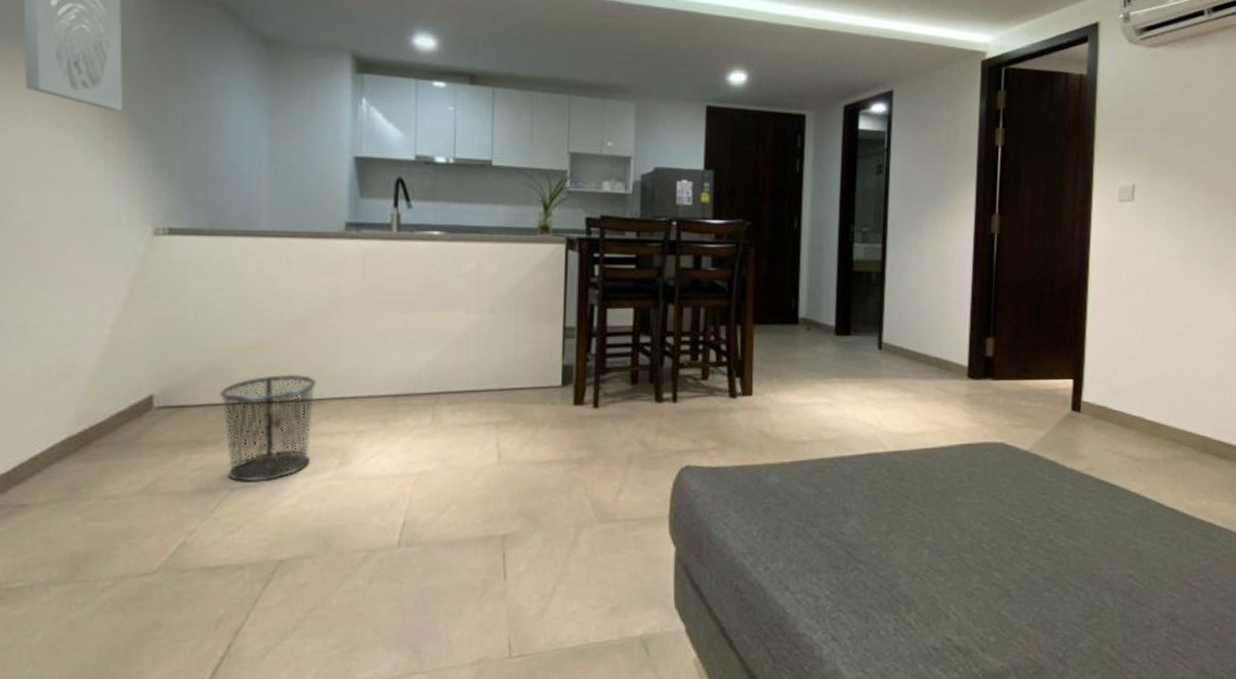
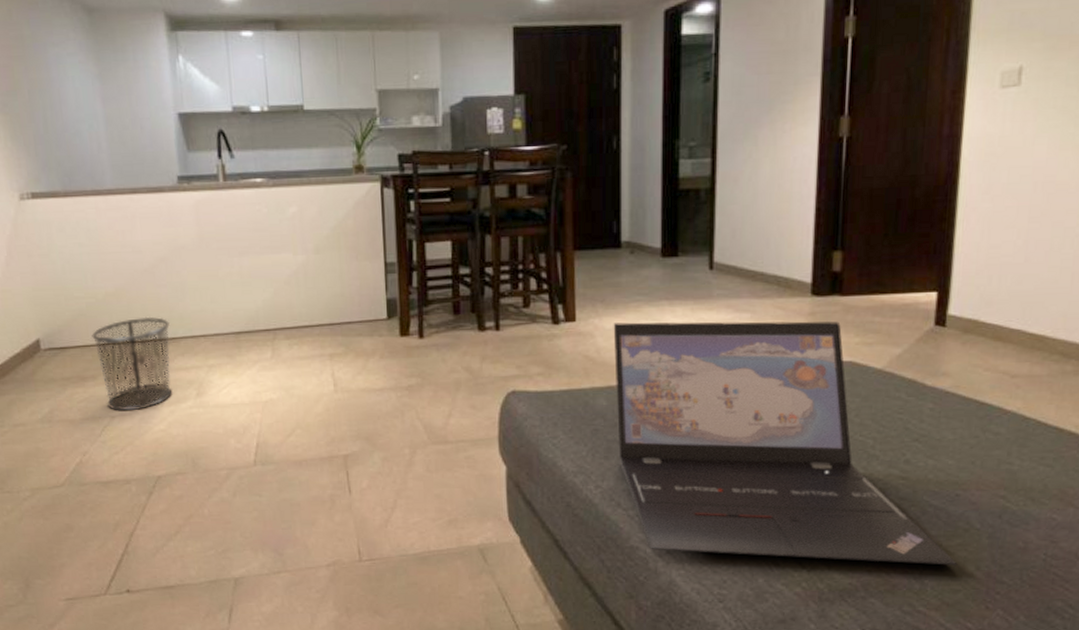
laptop: none [788,398,1095,646] -> present [613,321,958,565]

